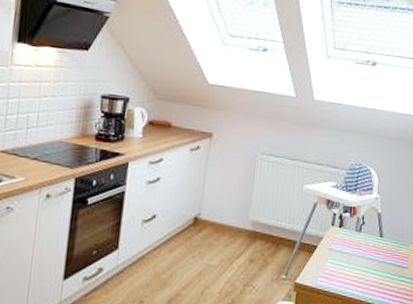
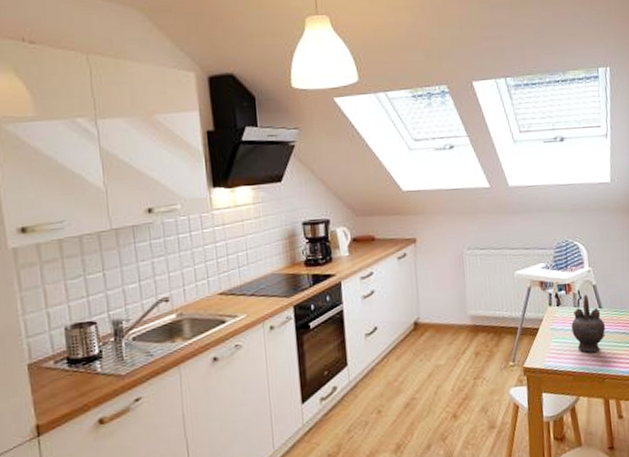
teapot: none [349,220,383,279] -> present [571,294,606,352]

